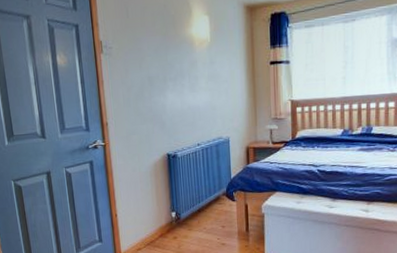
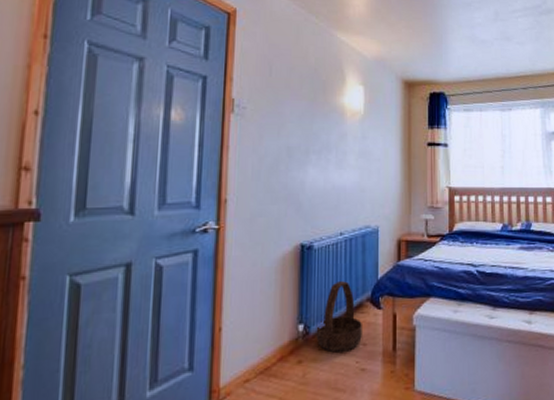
basket: none [185,181,221,232] -> present [316,281,362,353]

